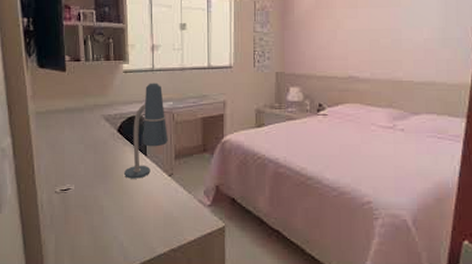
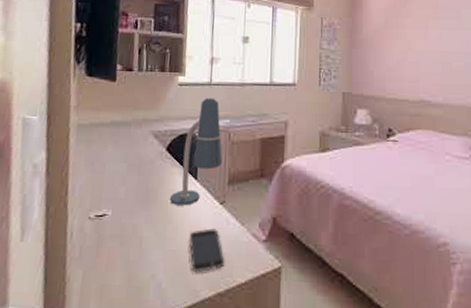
smartphone: none [143,197,176,234] -> present [188,228,225,273]

